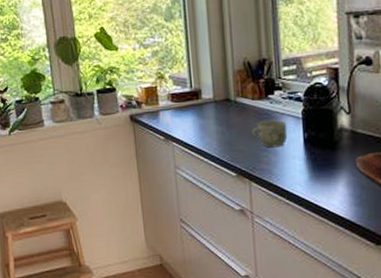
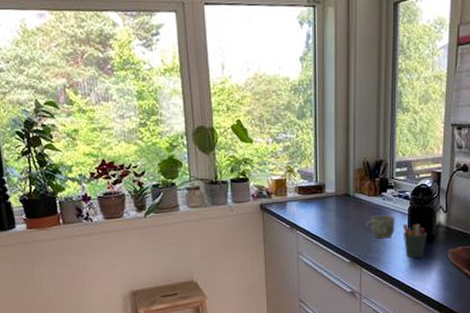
pen holder: none [297,129,329,169] -> present [403,223,428,259]

